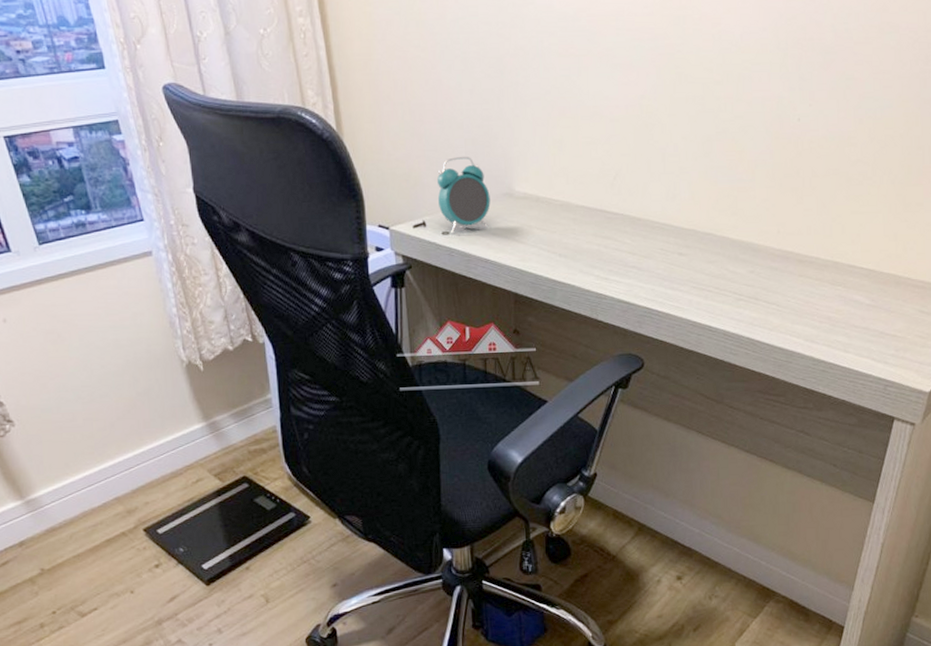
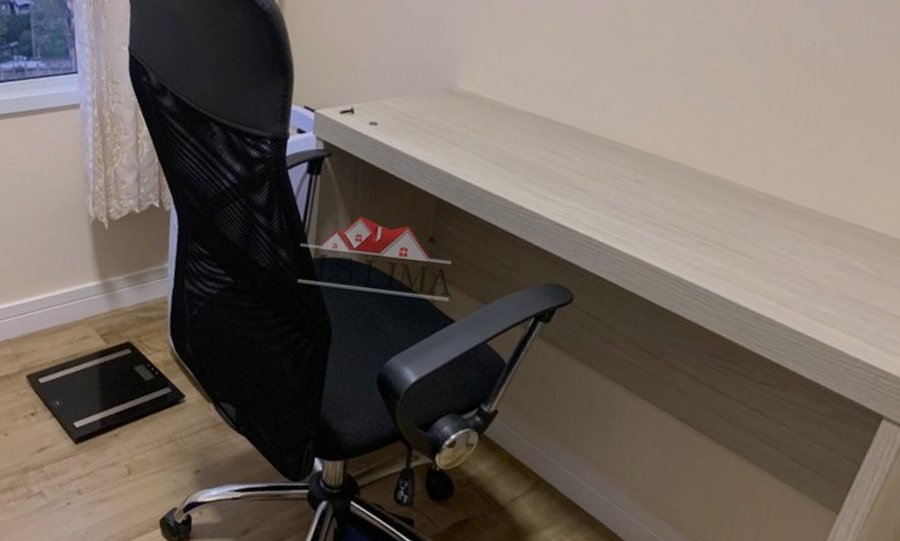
alarm clock: present [437,156,490,234] -> none [371,43,429,125]

